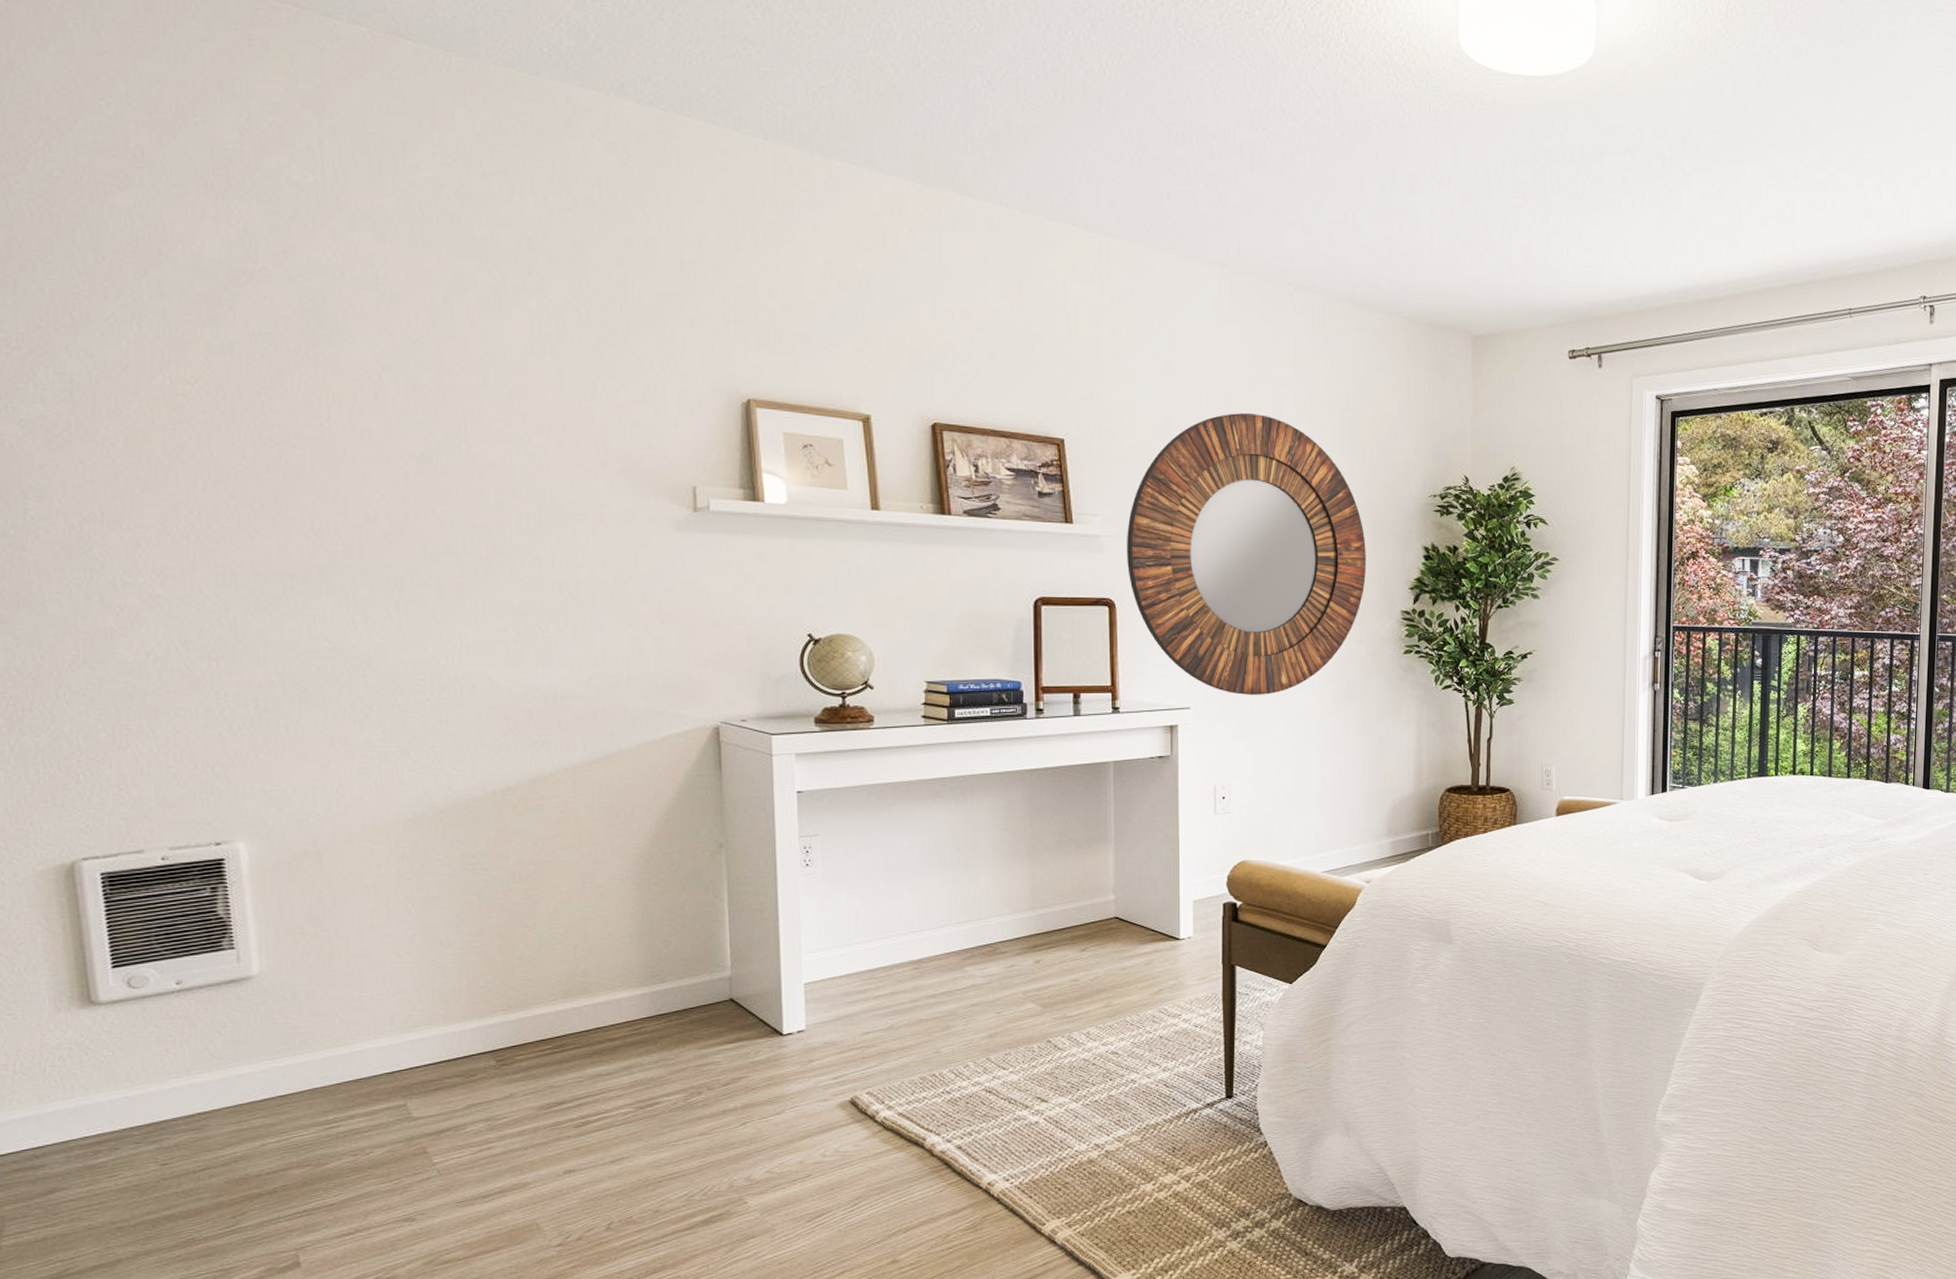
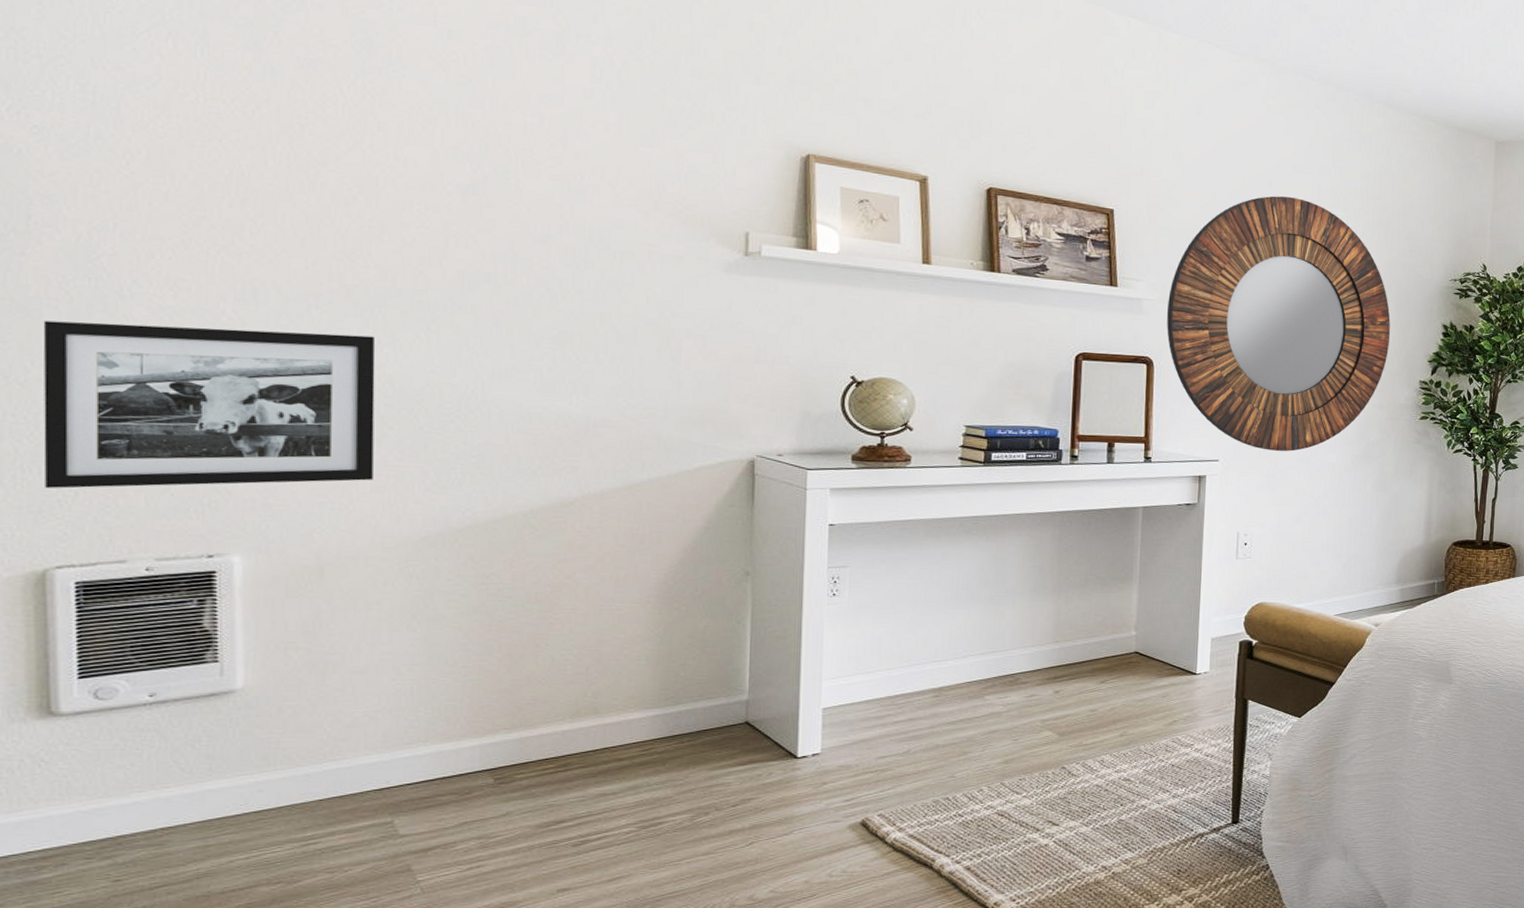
picture frame: none [48,614,359,781] -> present [43,320,376,489]

